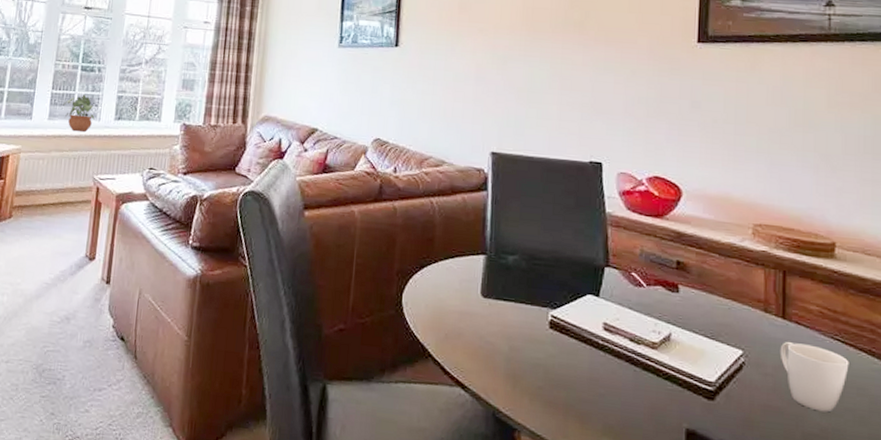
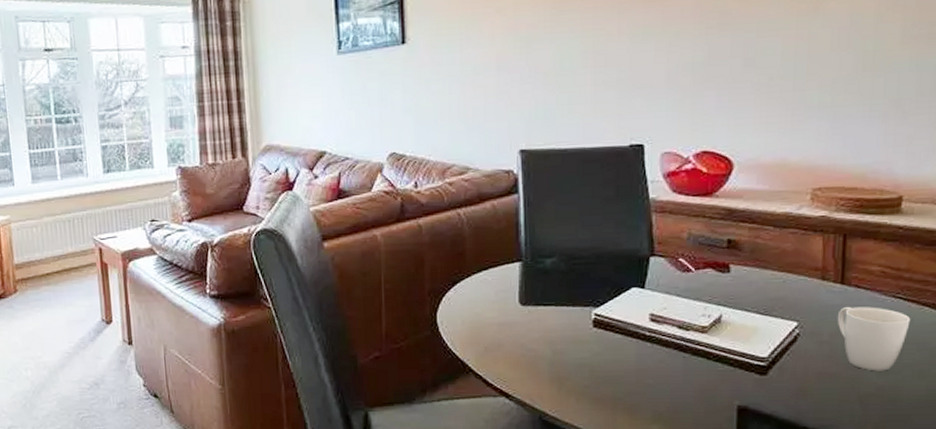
potted plant: present [63,95,95,133] -> none [44,150,82,193]

